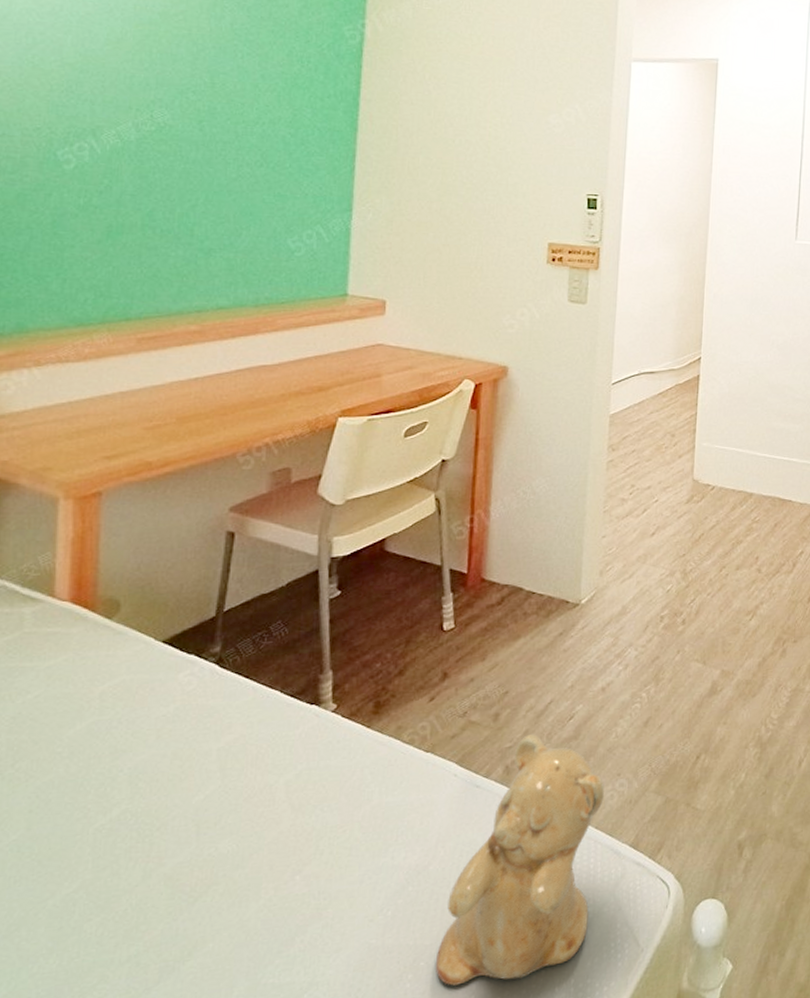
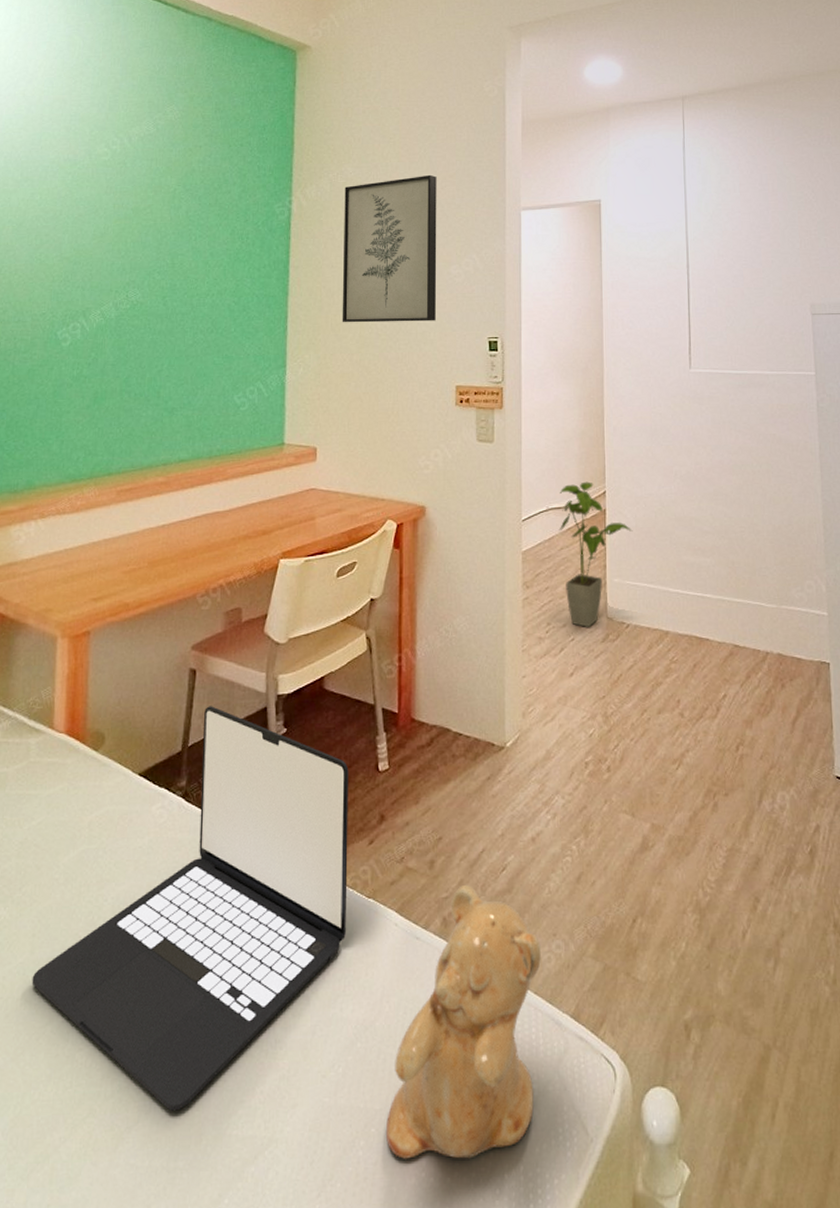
laptop: none [28,569,410,968] -> present [32,706,349,1111]
wall art: none [421,11,539,173] -> present [342,174,437,323]
house plant: none [650,347,726,489] -> present [559,481,633,627]

